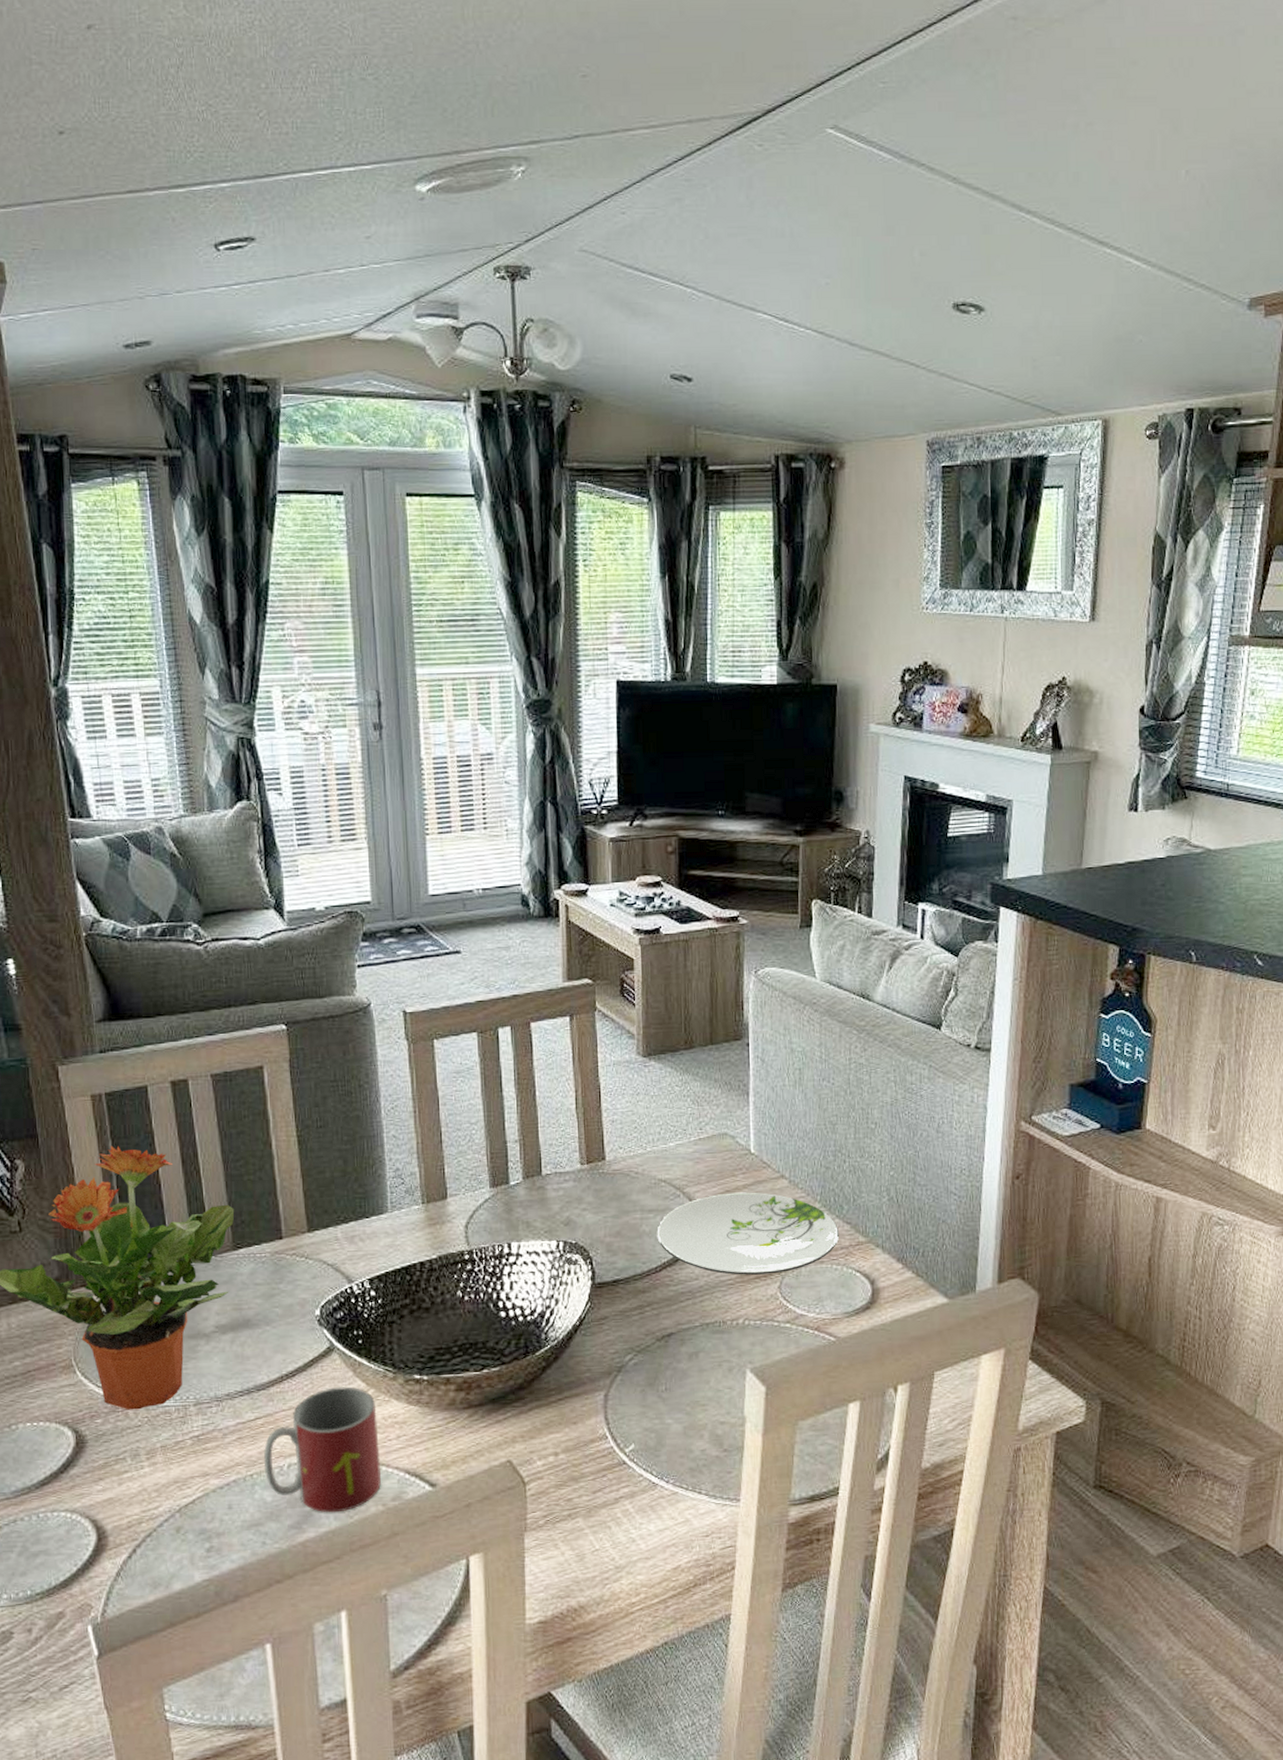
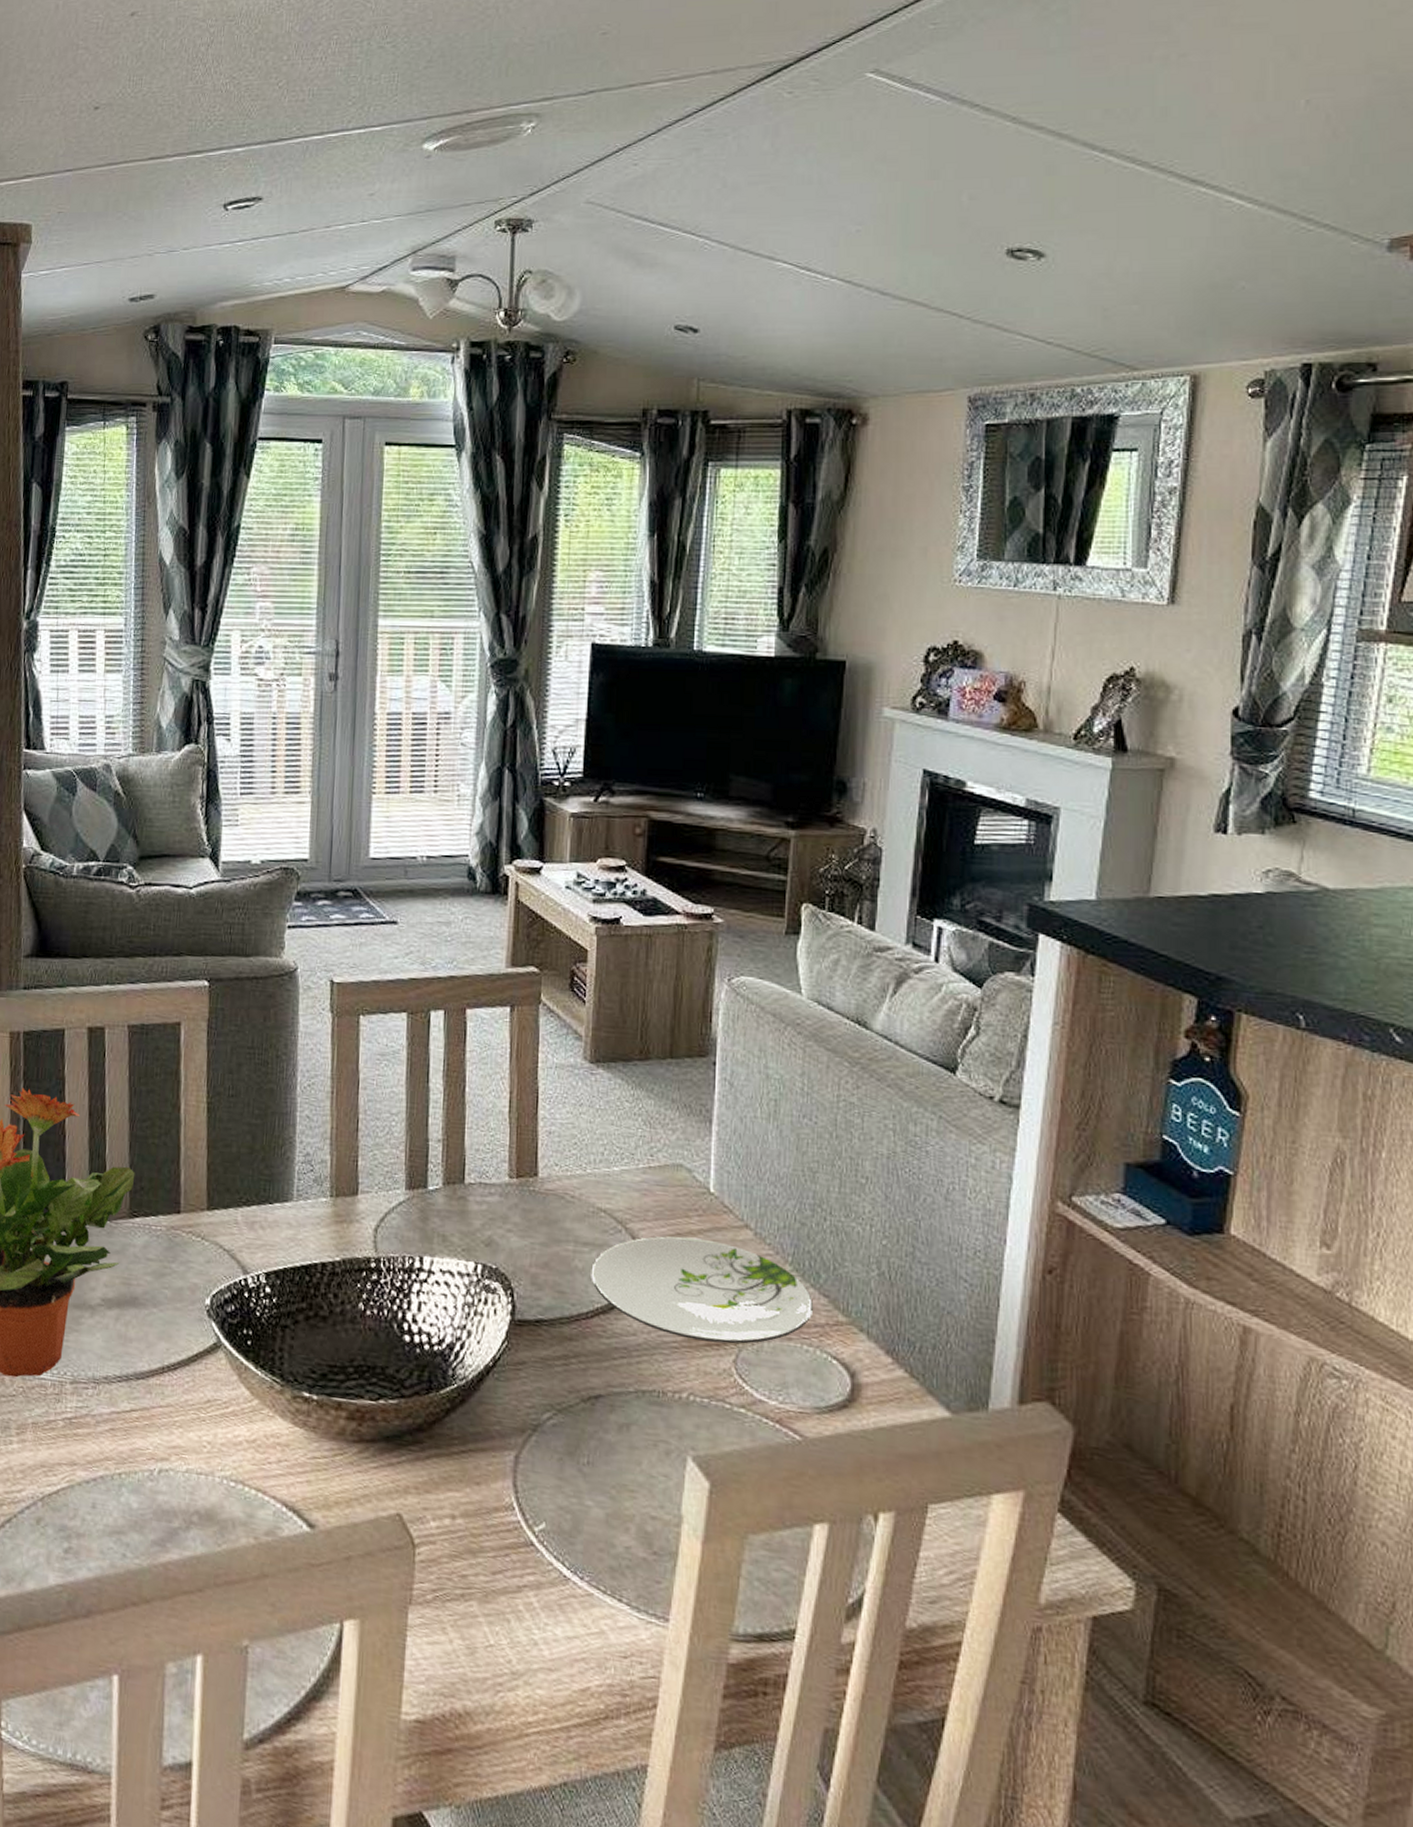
mug: present [263,1387,381,1513] -> none [133,1390,259,1537]

